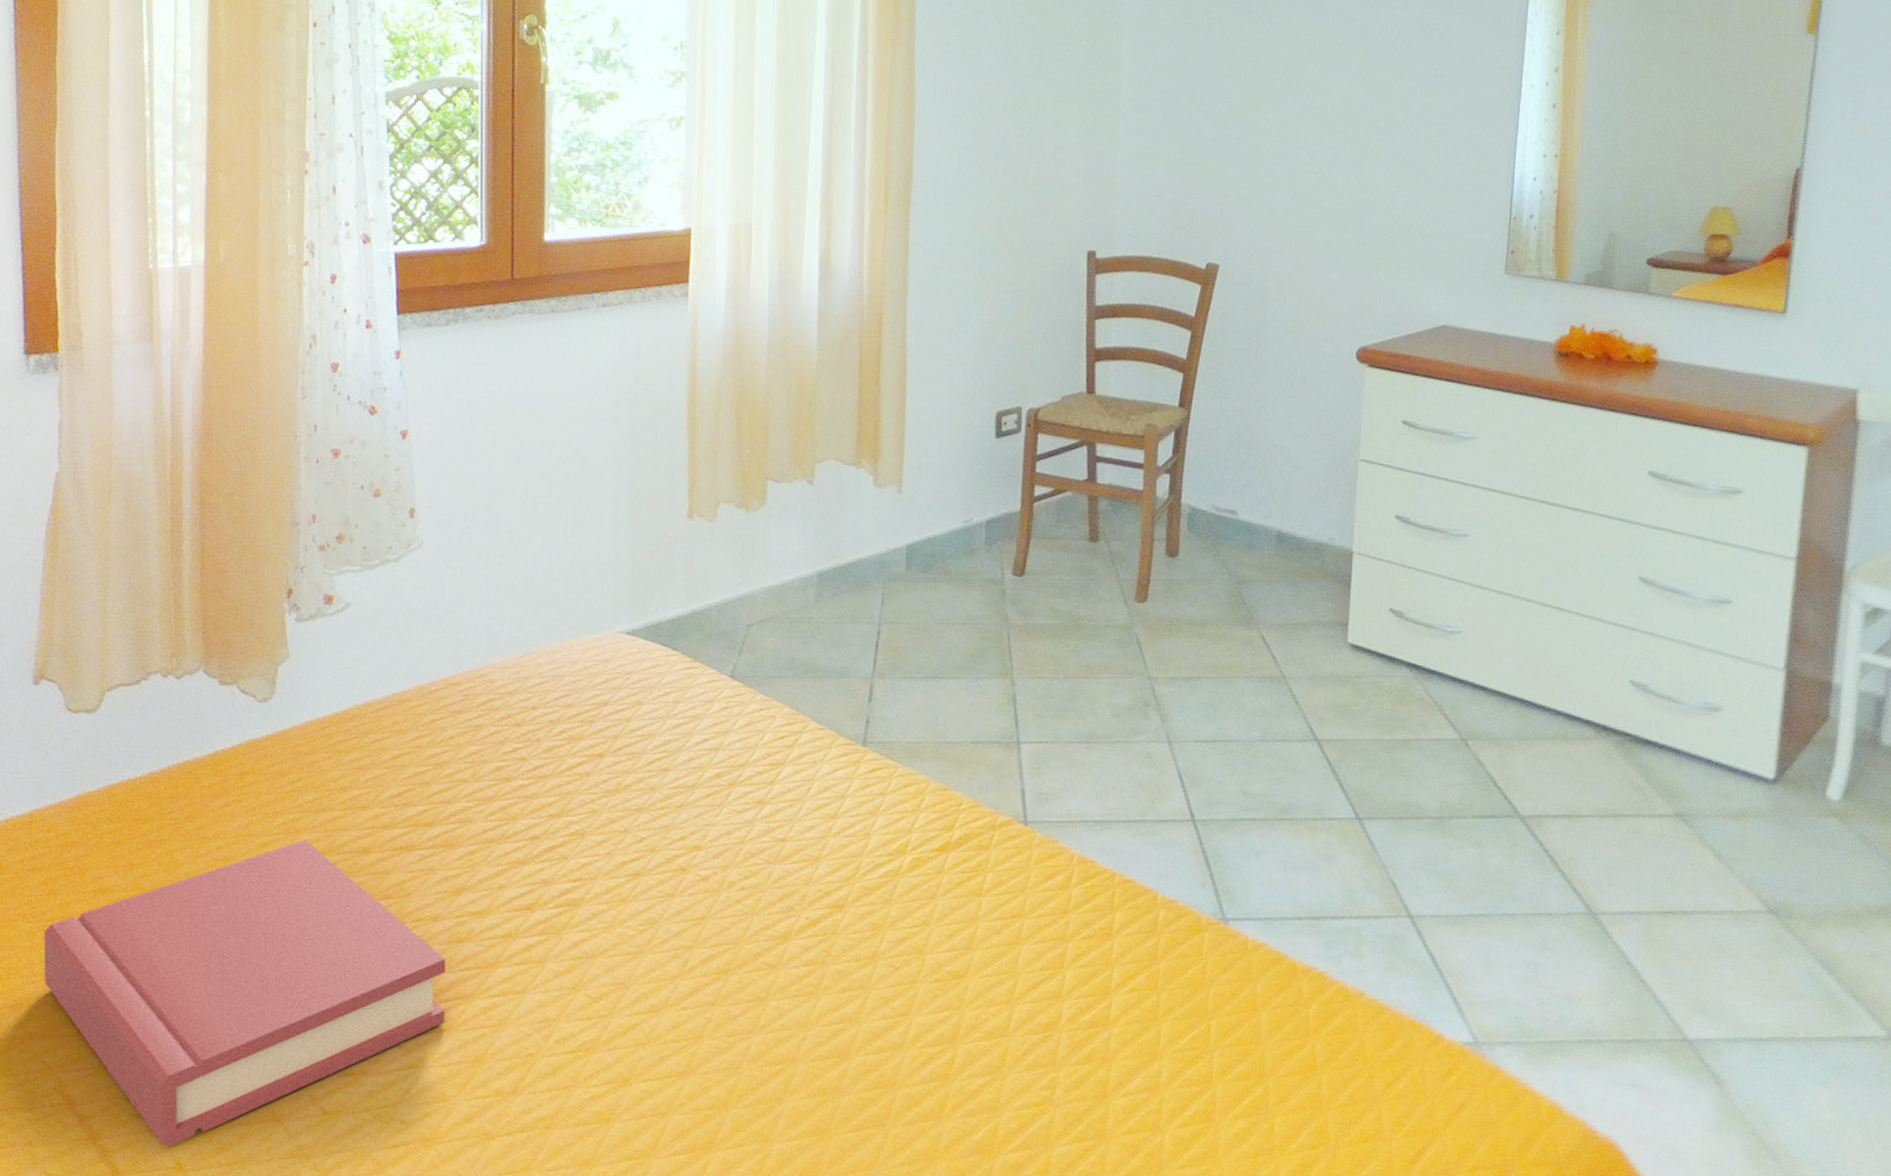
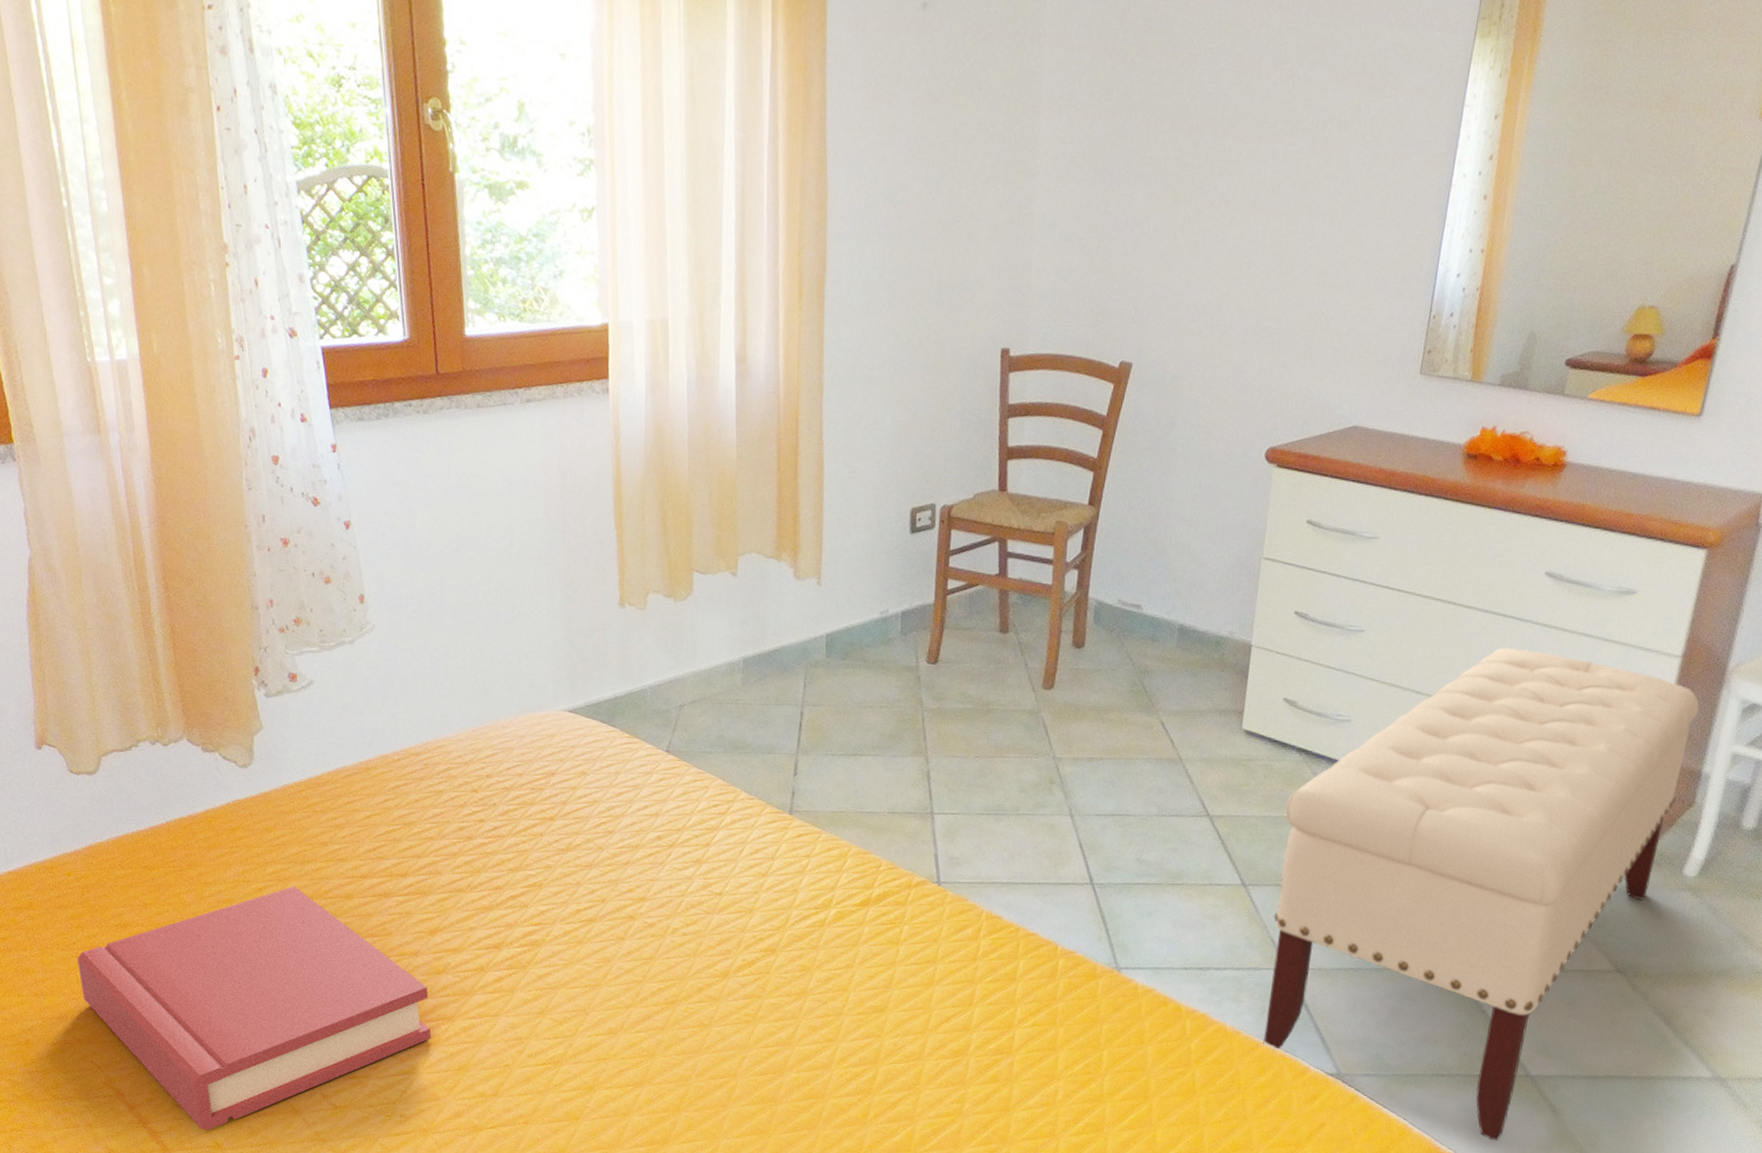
bench: none [1389,551,1821,1122] -> present [1263,647,1700,1141]

